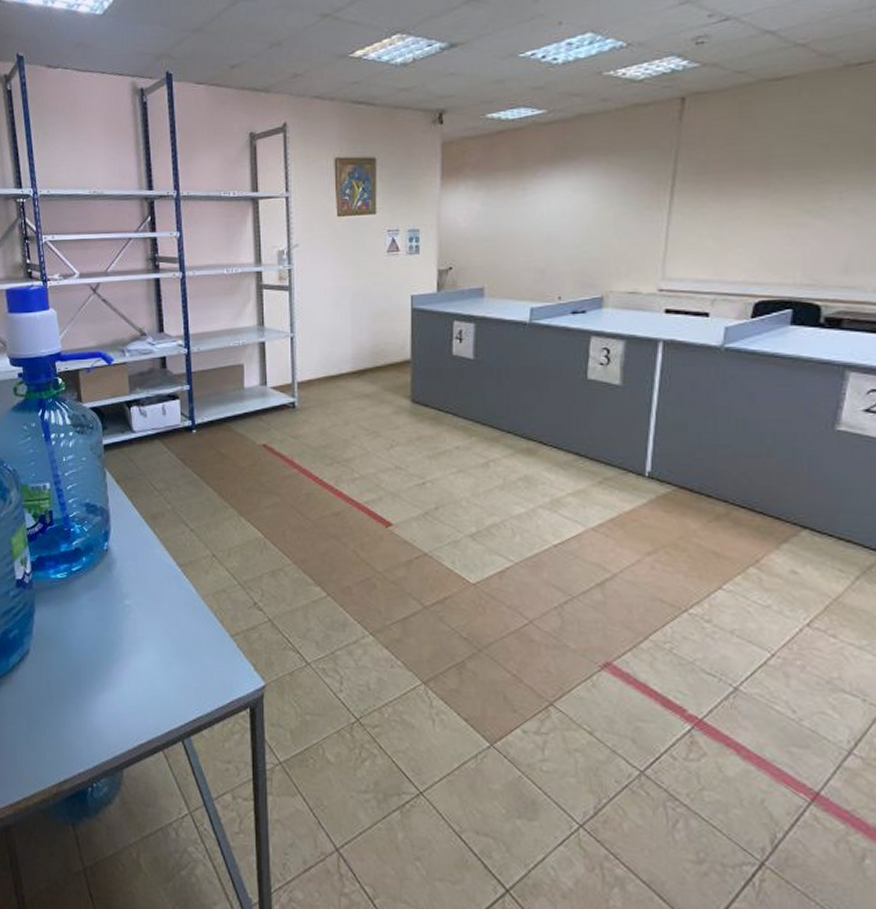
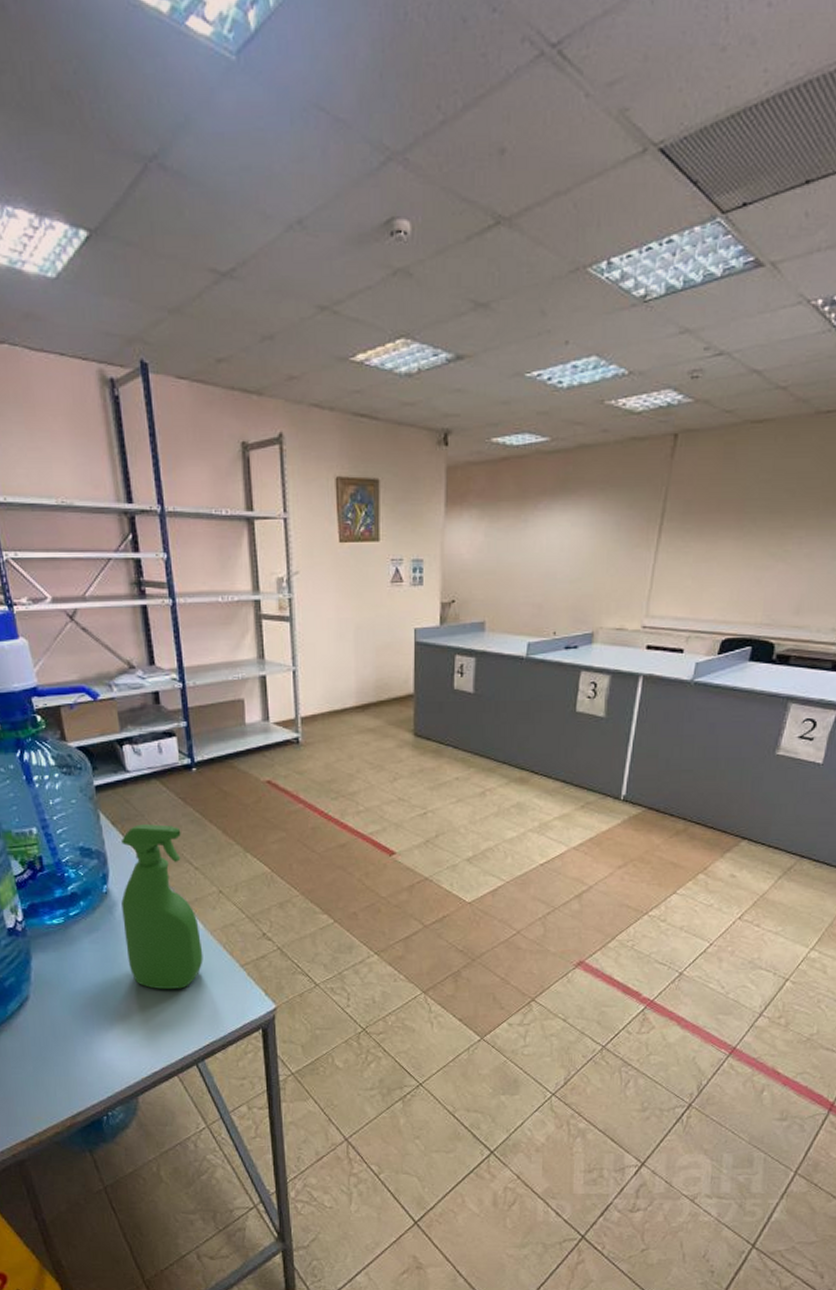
spray bottle: none [120,483,194,656] -> present [120,824,203,989]

